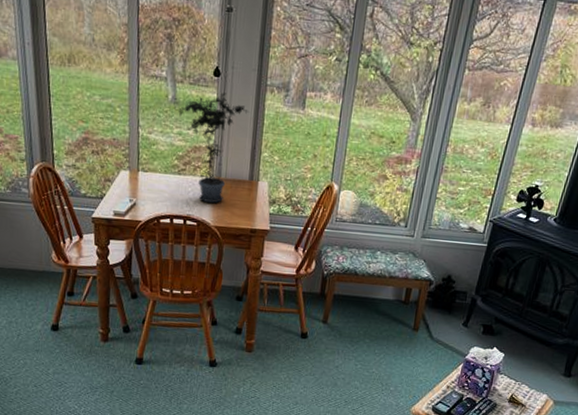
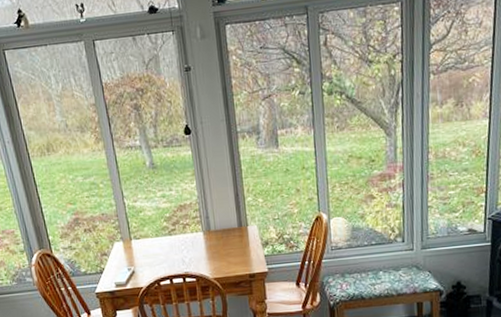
potted plant: present [178,92,248,204] -> none [158,148,225,258]

